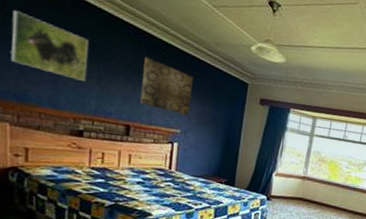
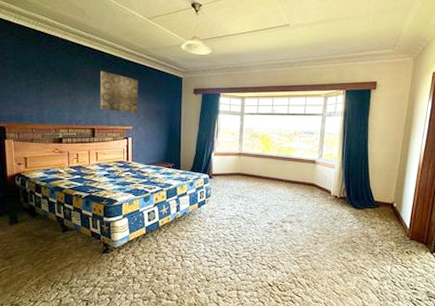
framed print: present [11,10,88,81] -> none [9,54,60,99]

